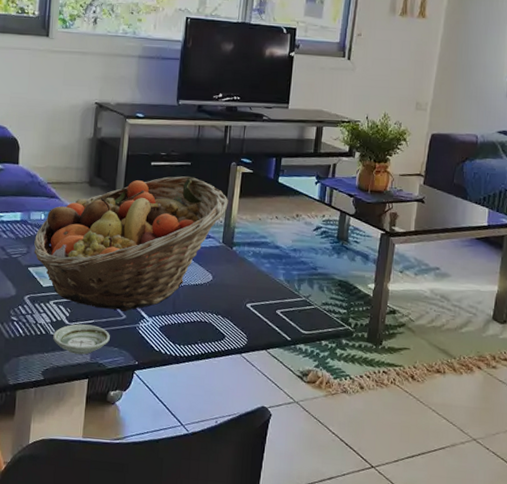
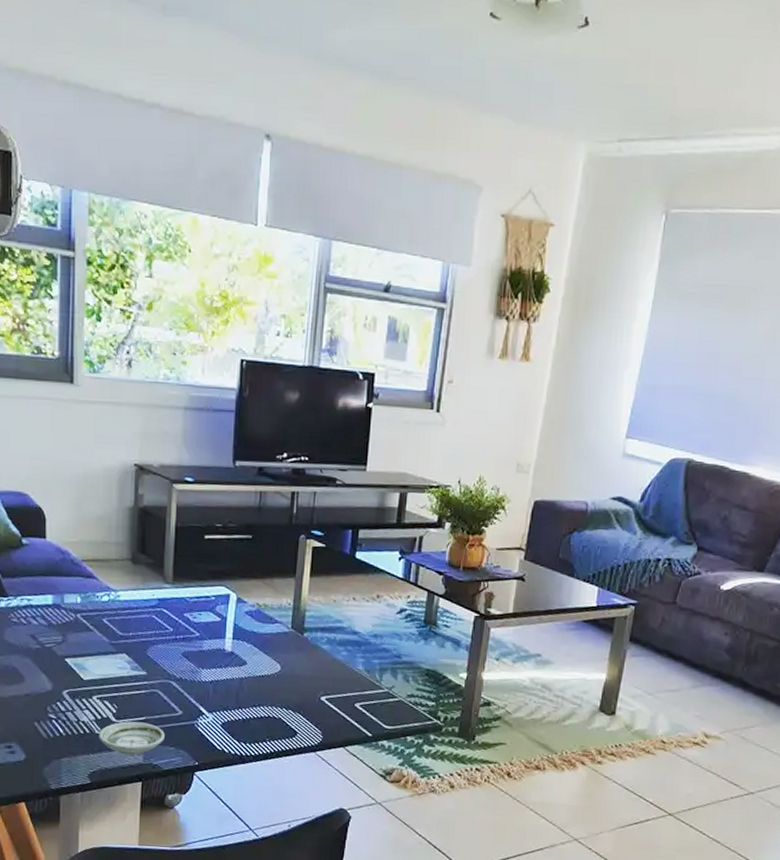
fruit basket: present [34,176,228,312] -> none [70,551,297,707]

